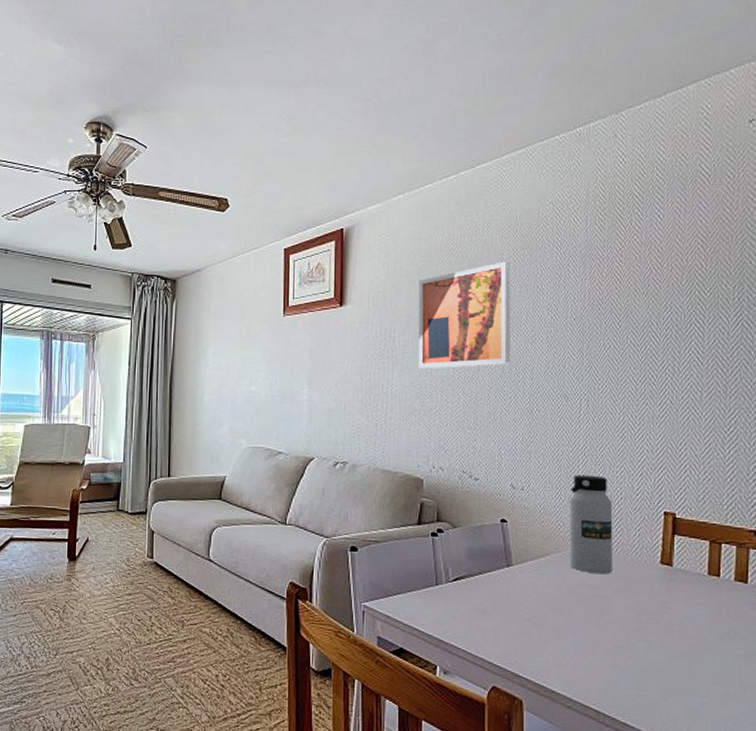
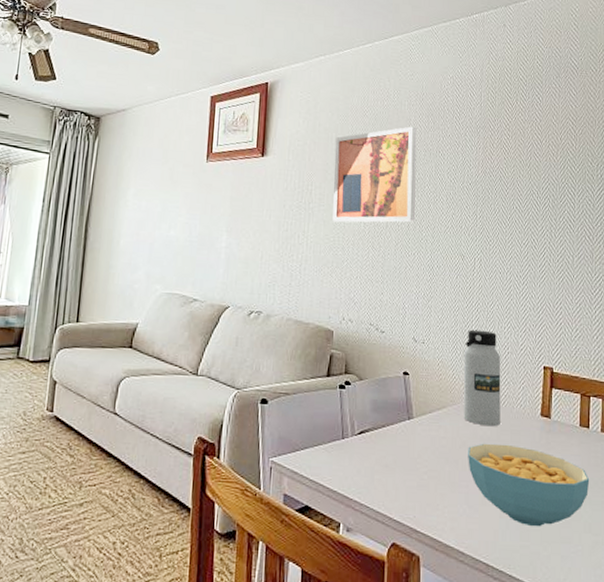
cereal bowl: none [575,591,720,677] -> present [468,443,590,527]

